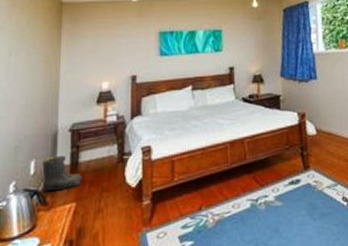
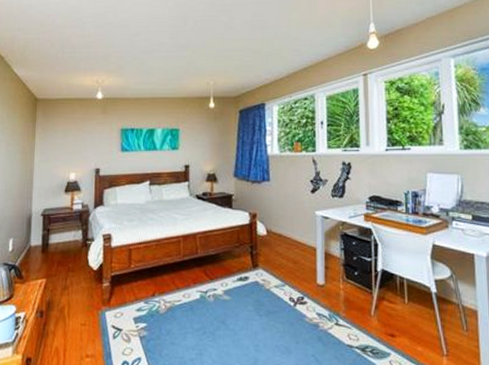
boots: present [42,155,82,192] -> none [18,236,52,267]

